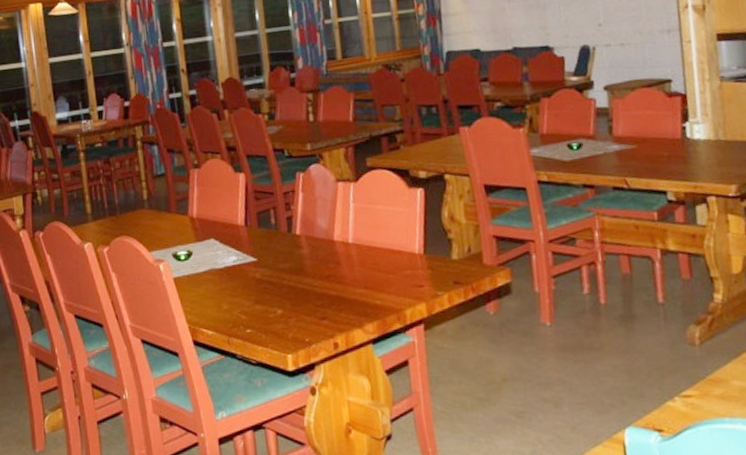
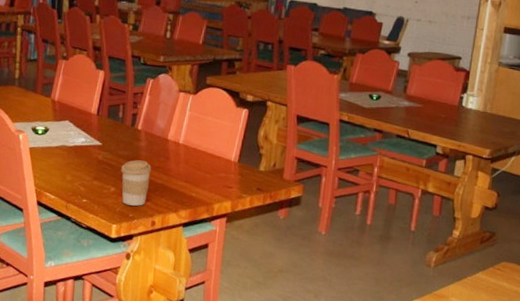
coffee cup: none [285,271,322,328] -> present [121,160,152,206]

